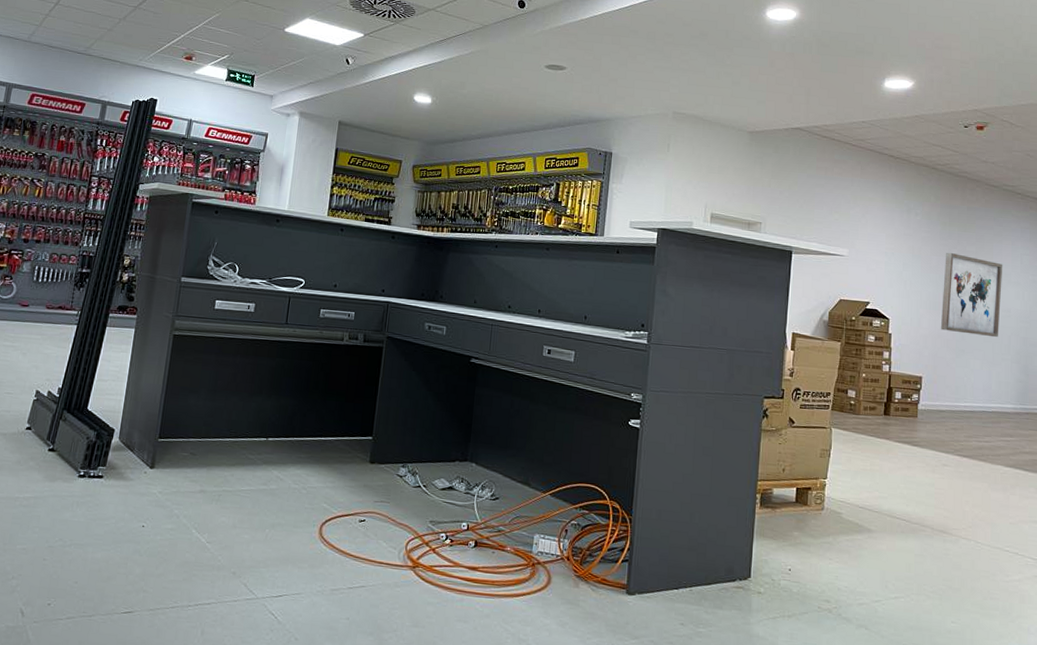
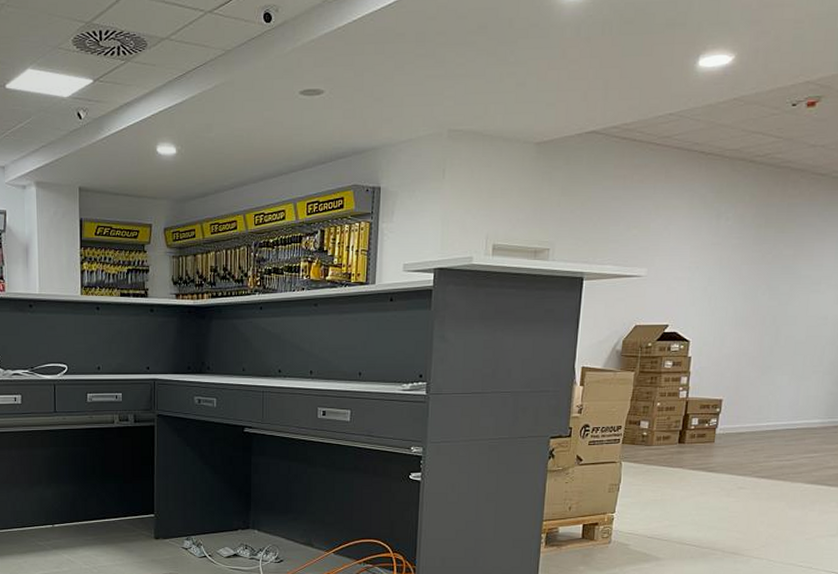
wall art: present [940,252,1003,338] -> none [746,258,824,349]

